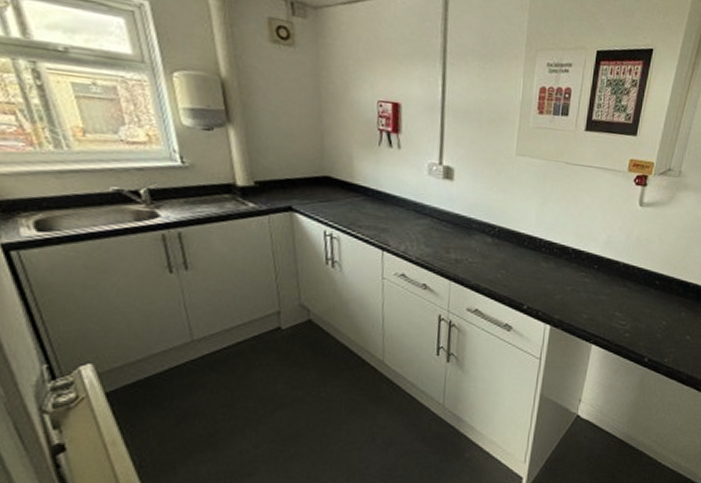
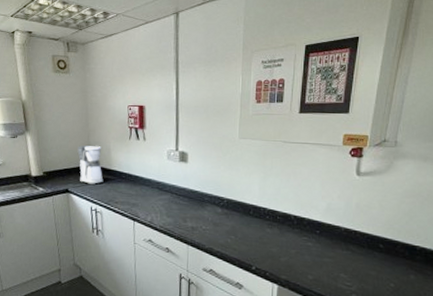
coffee maker: none [305,148,343,202] -> present [77,145,104,184]

